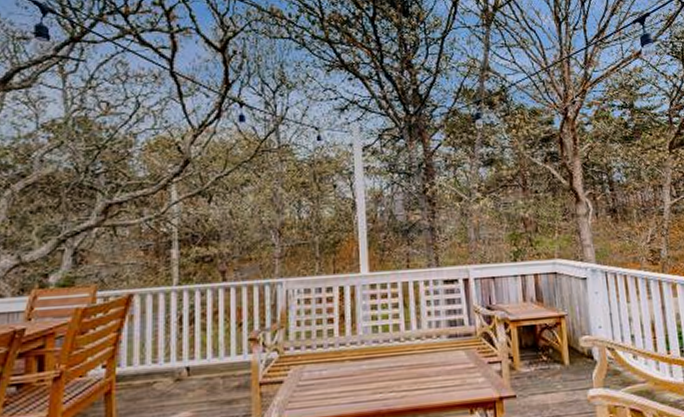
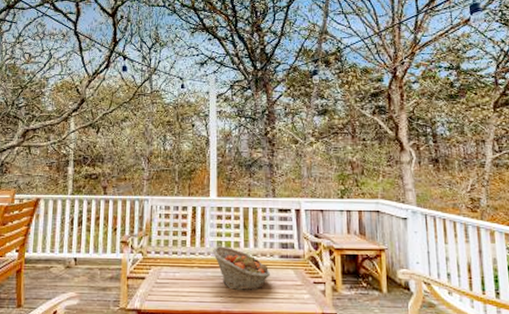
fruit basket: none [366,331,439,384] -> present [212,246,271,291]

